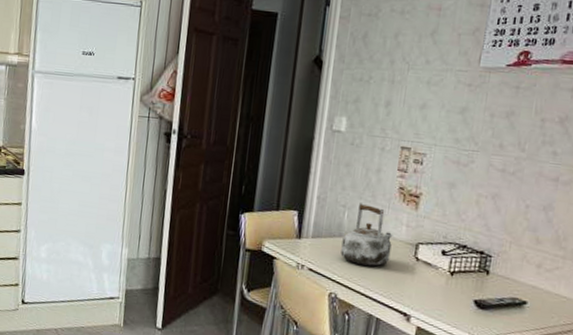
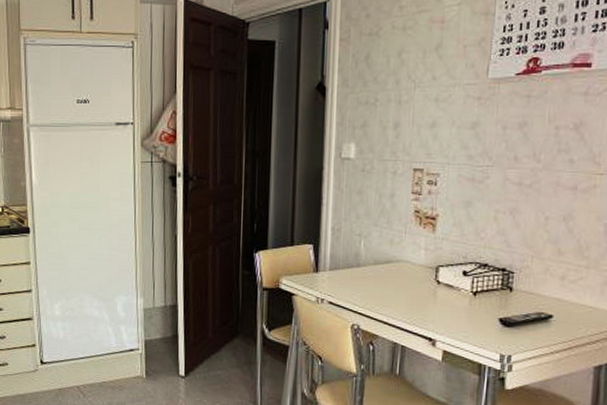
kettle: present [340,203,393,267] -> none [360,230,412,294]

